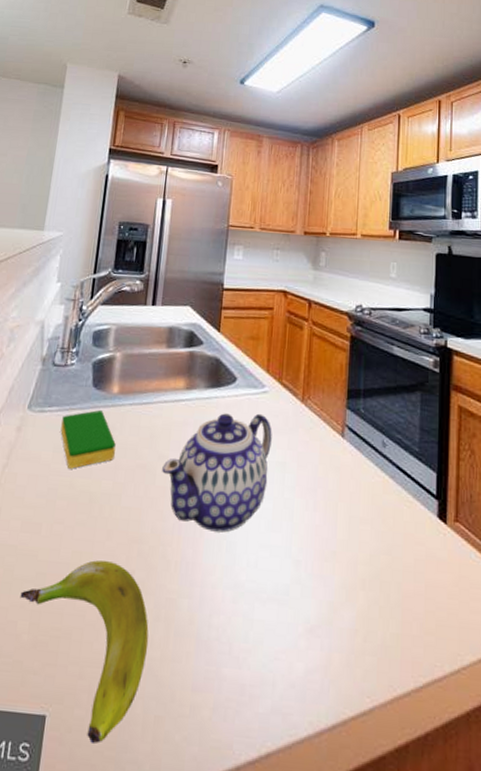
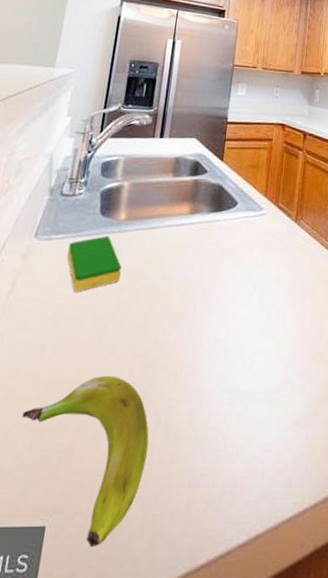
teapot: present [162,413,272,533] -> none [165,233,268,342]

